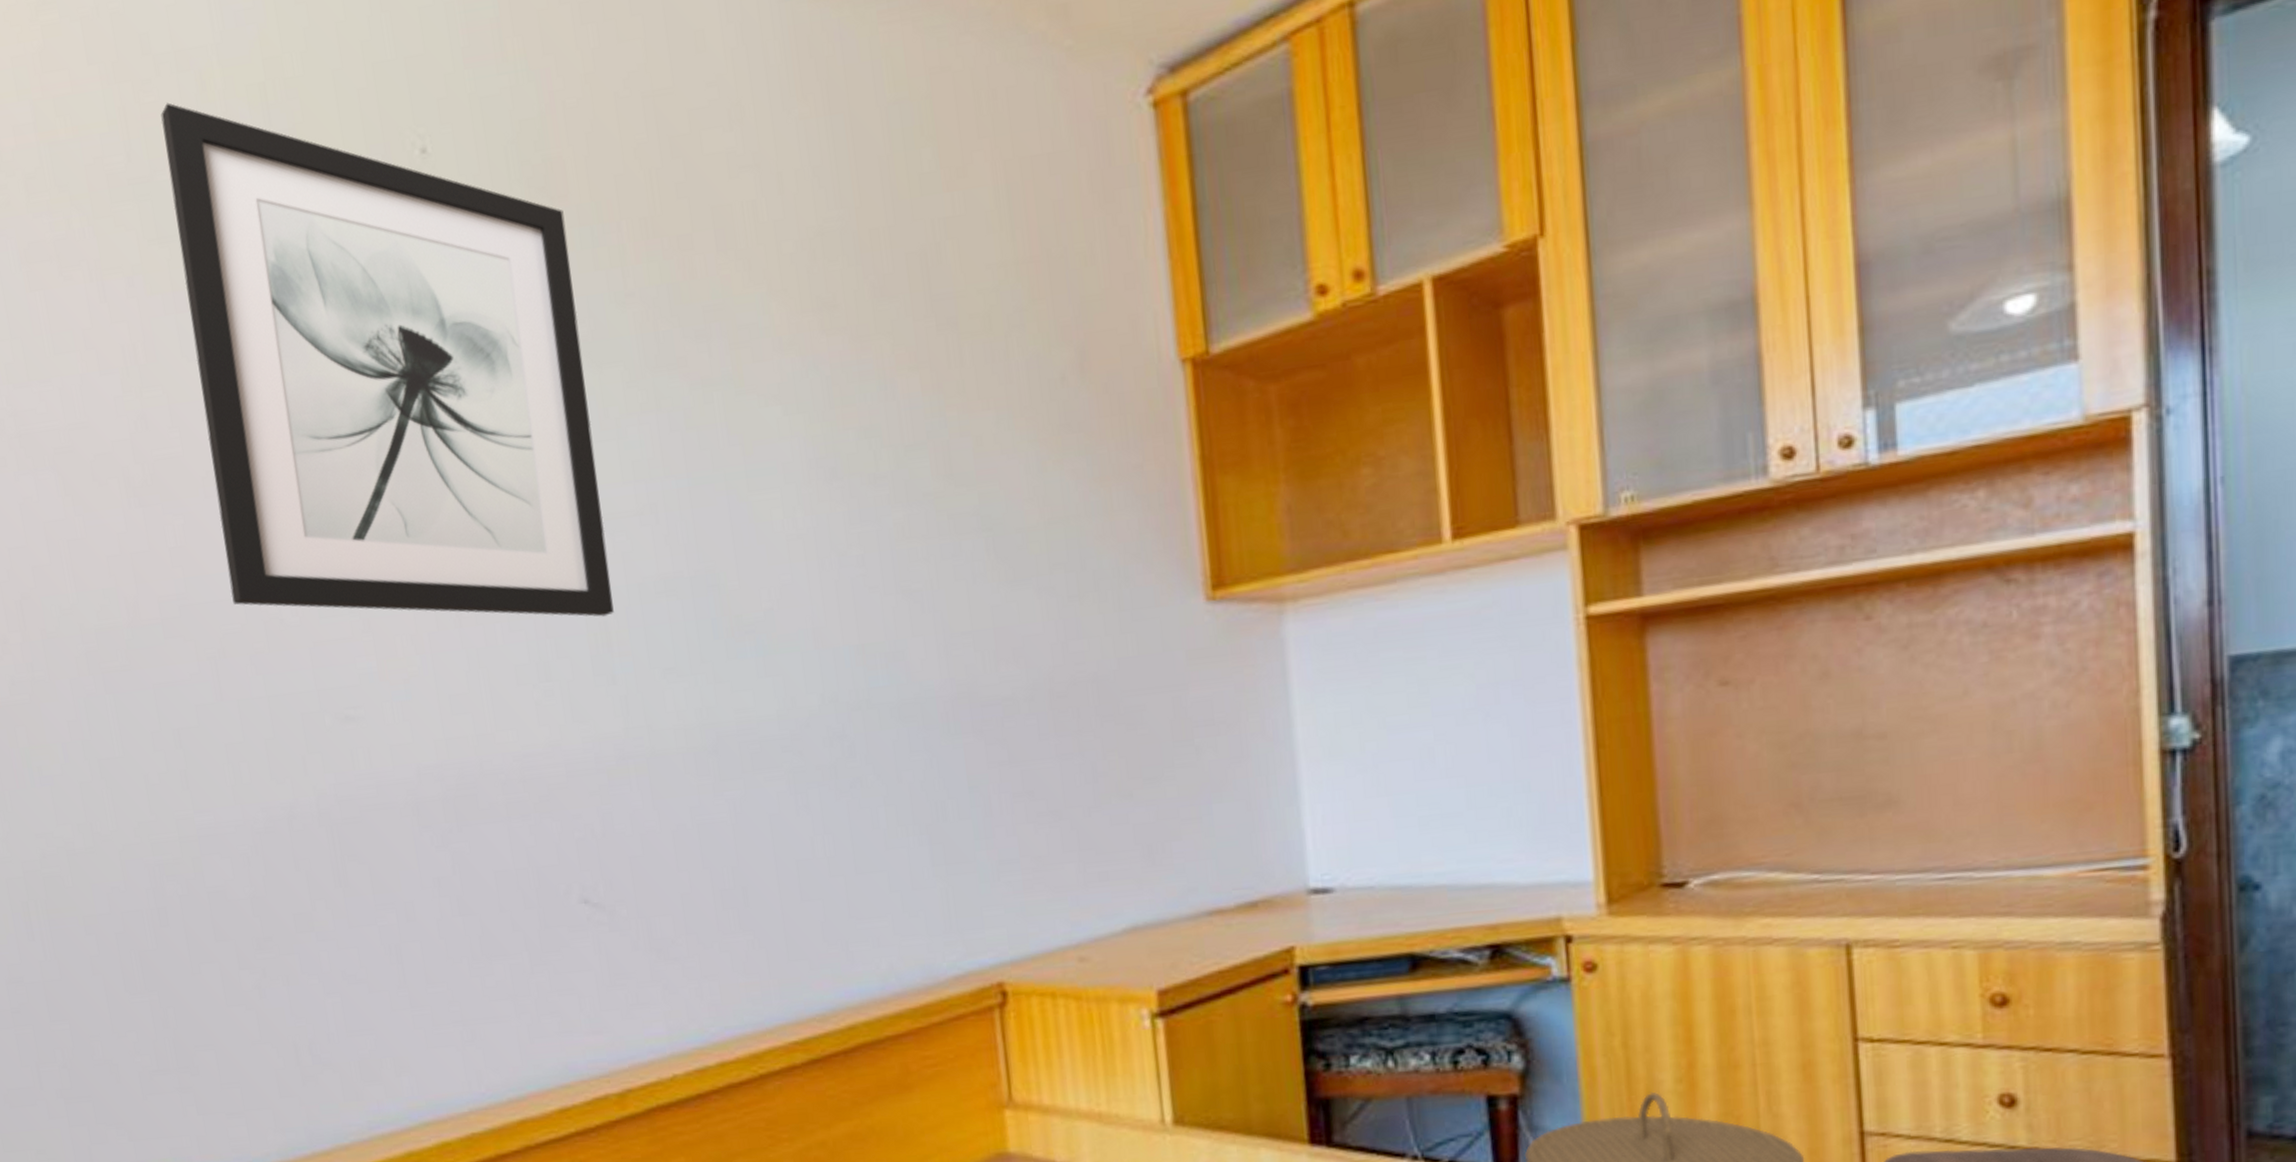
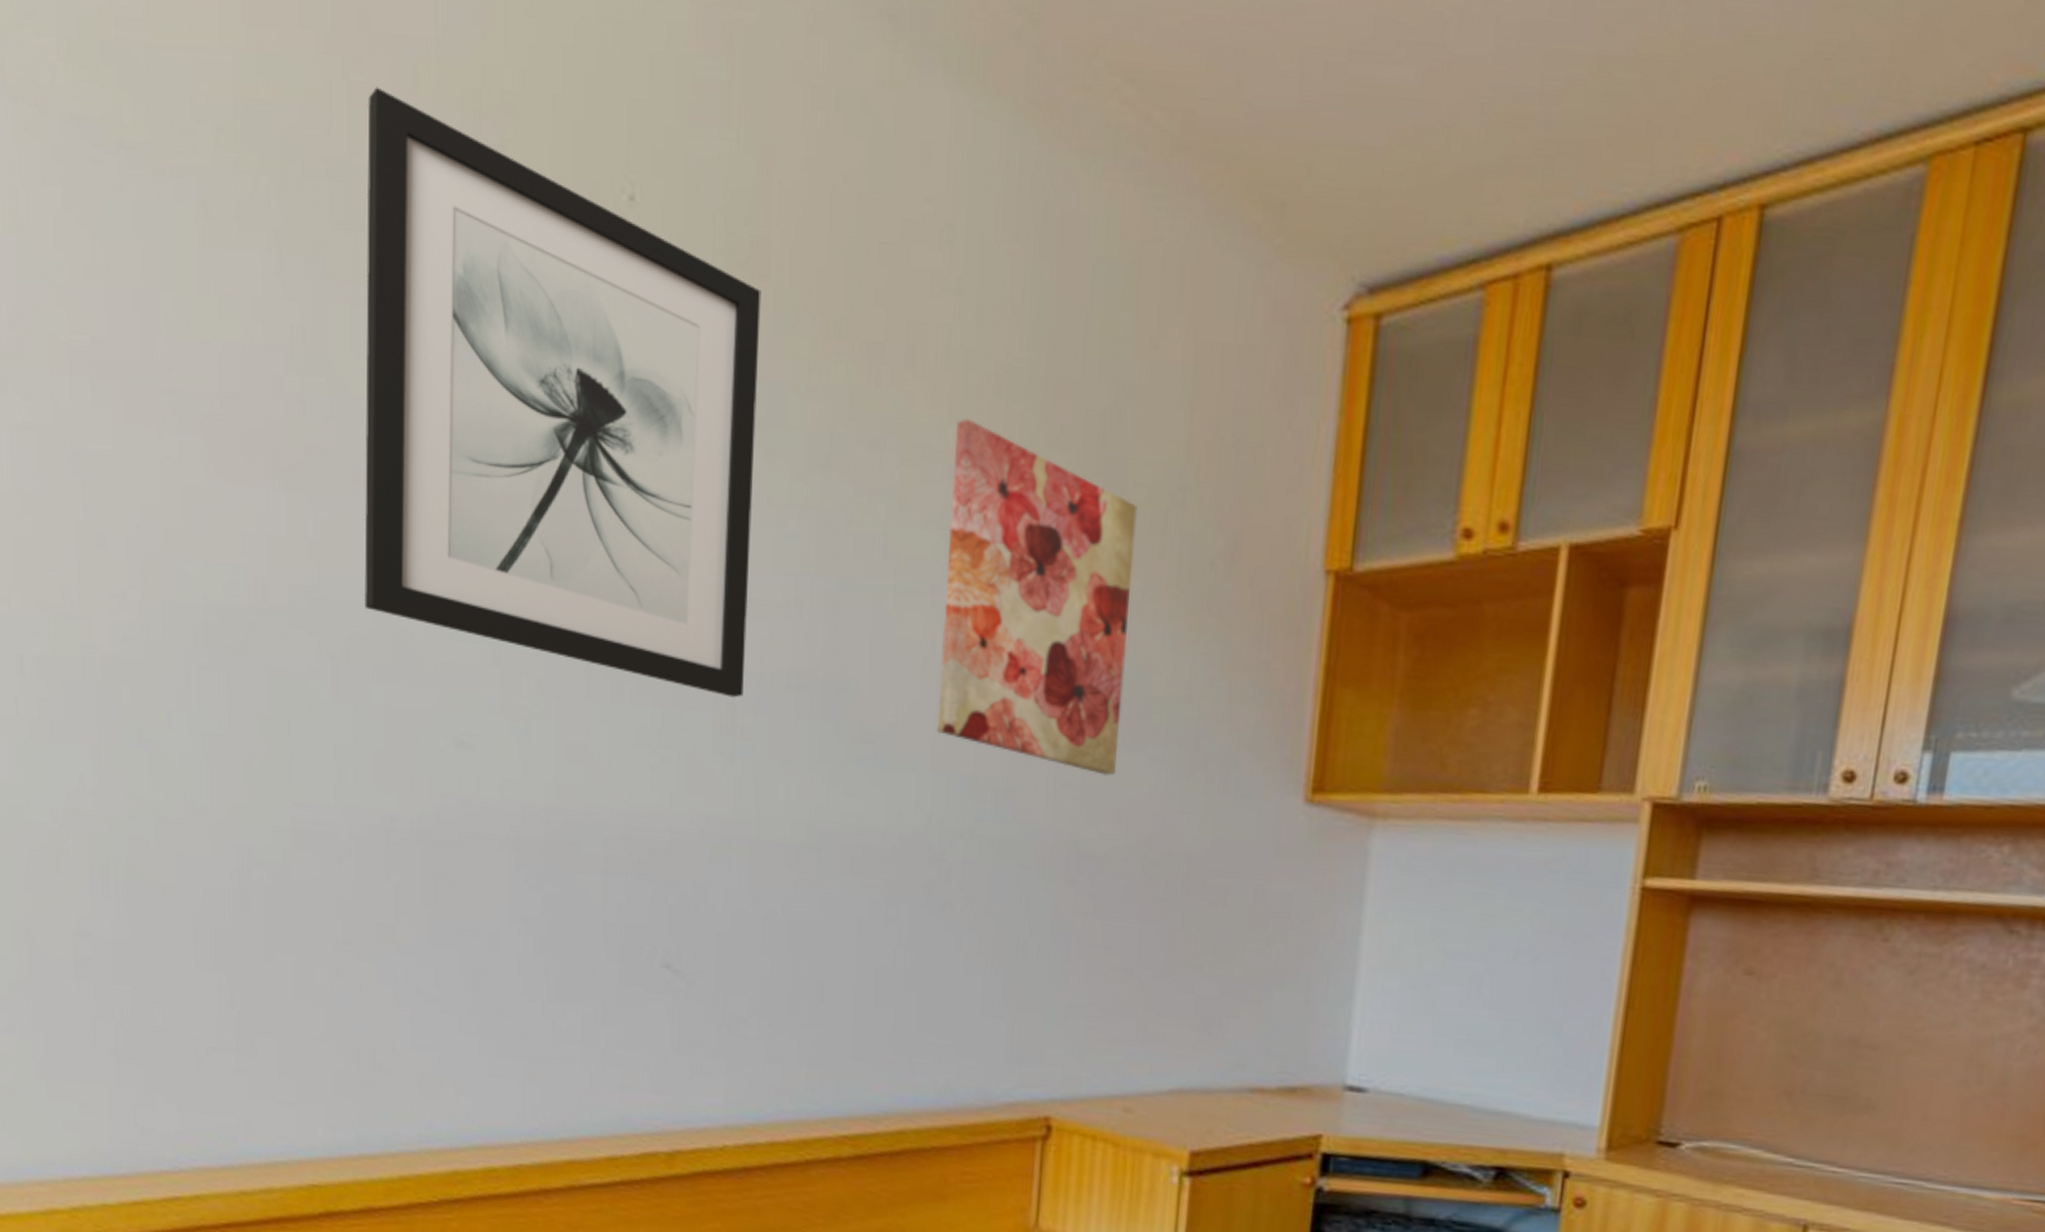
wall art: none [778,288,1004,617] -> present [937,418,1137,776]

